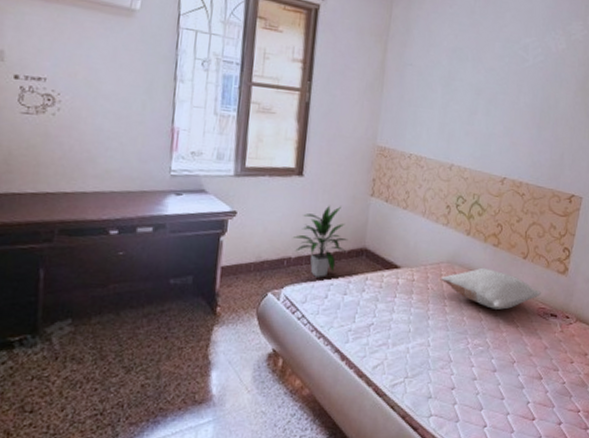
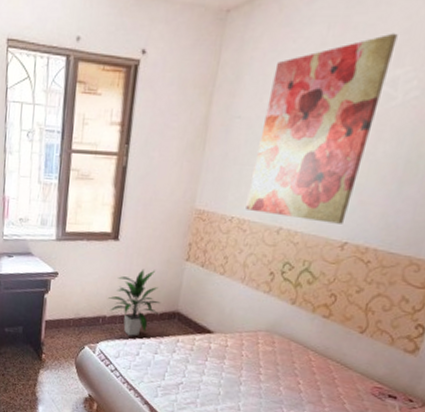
wall art: none [422,10,524,162] -> present [245,33,398,224]
pillow: present [440,267,542,310] -> none [256,339,380,385]

